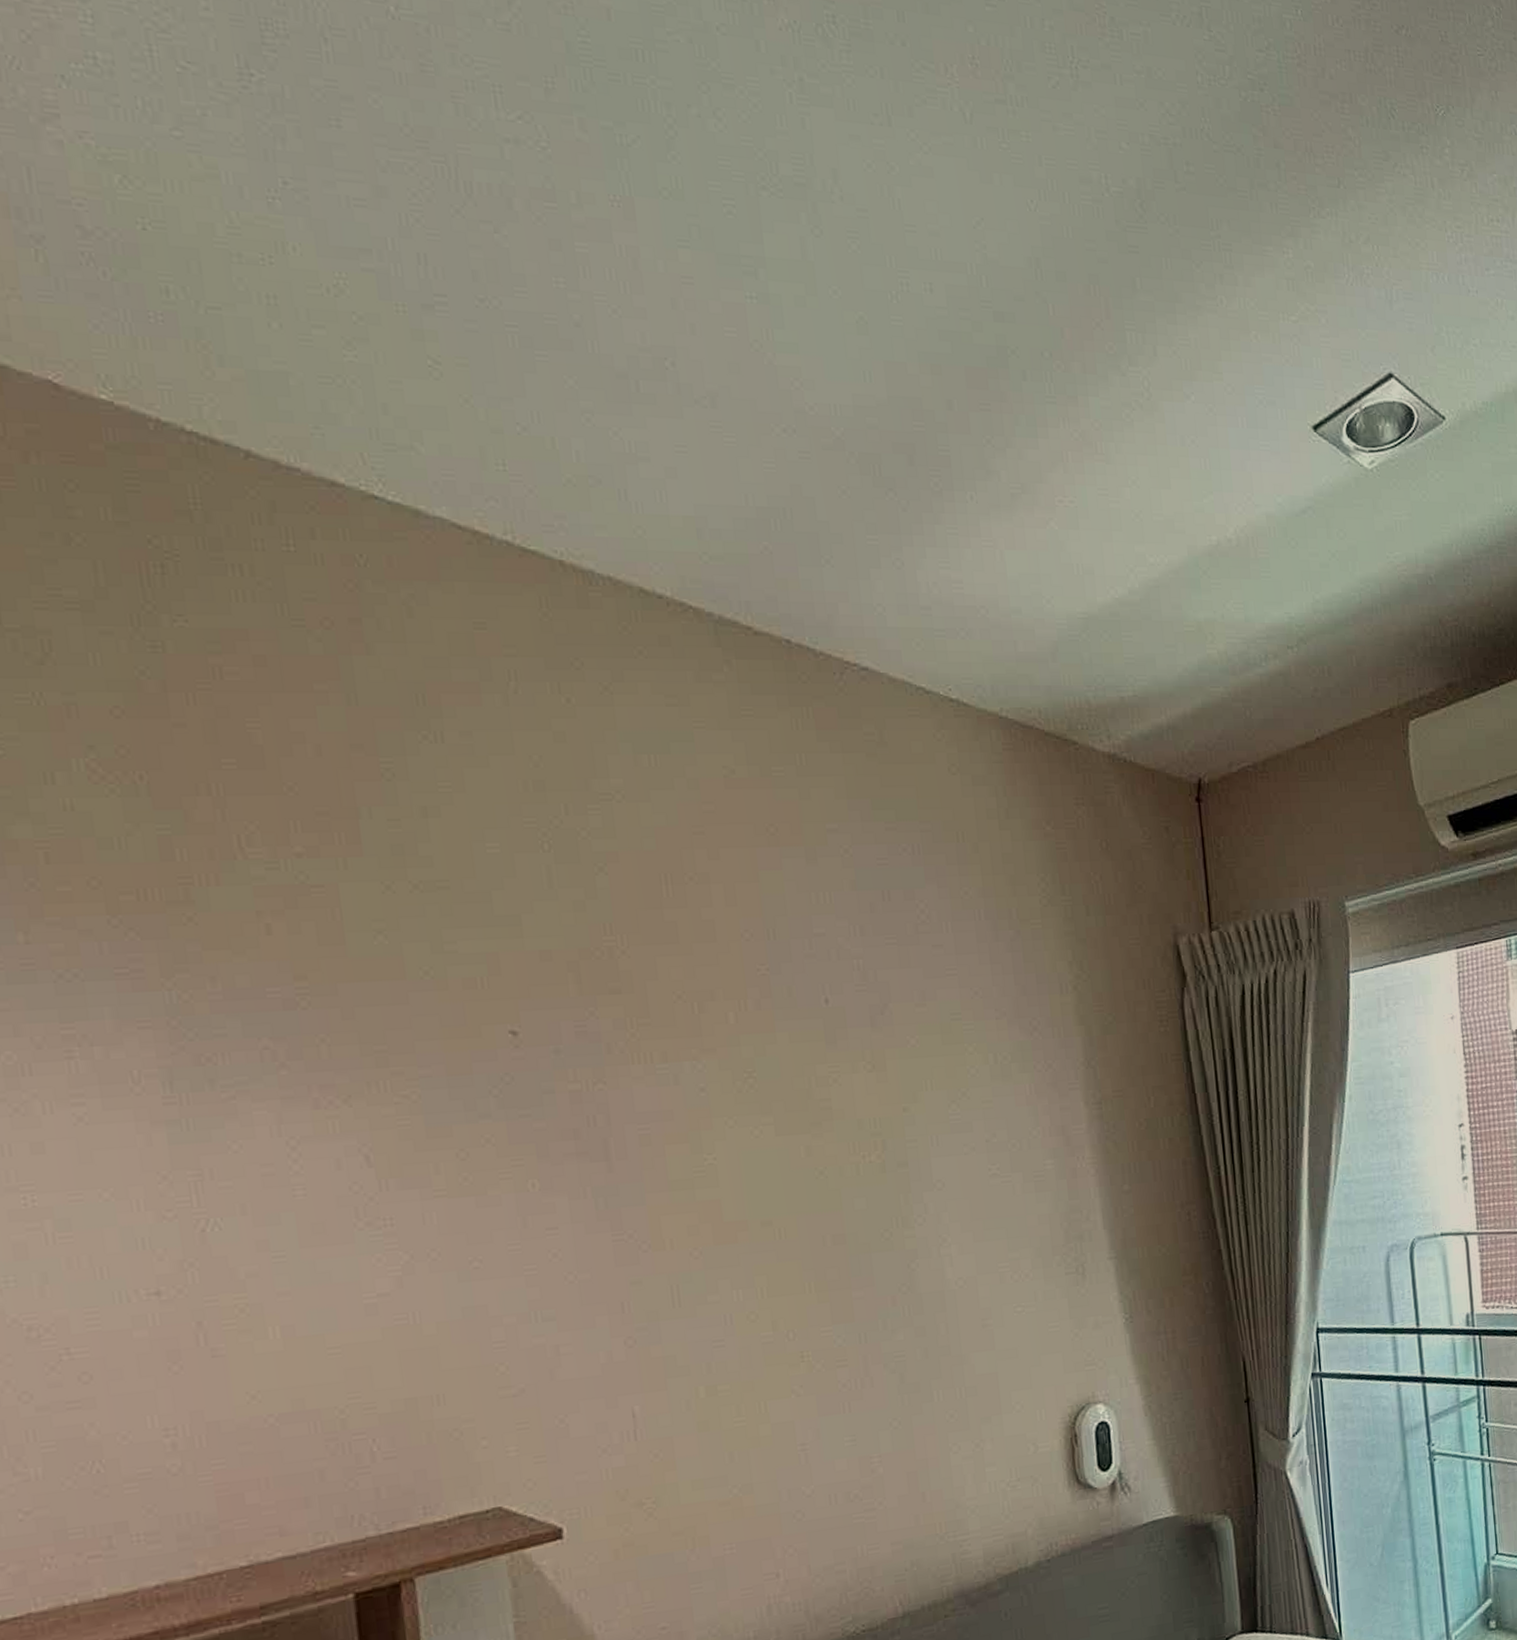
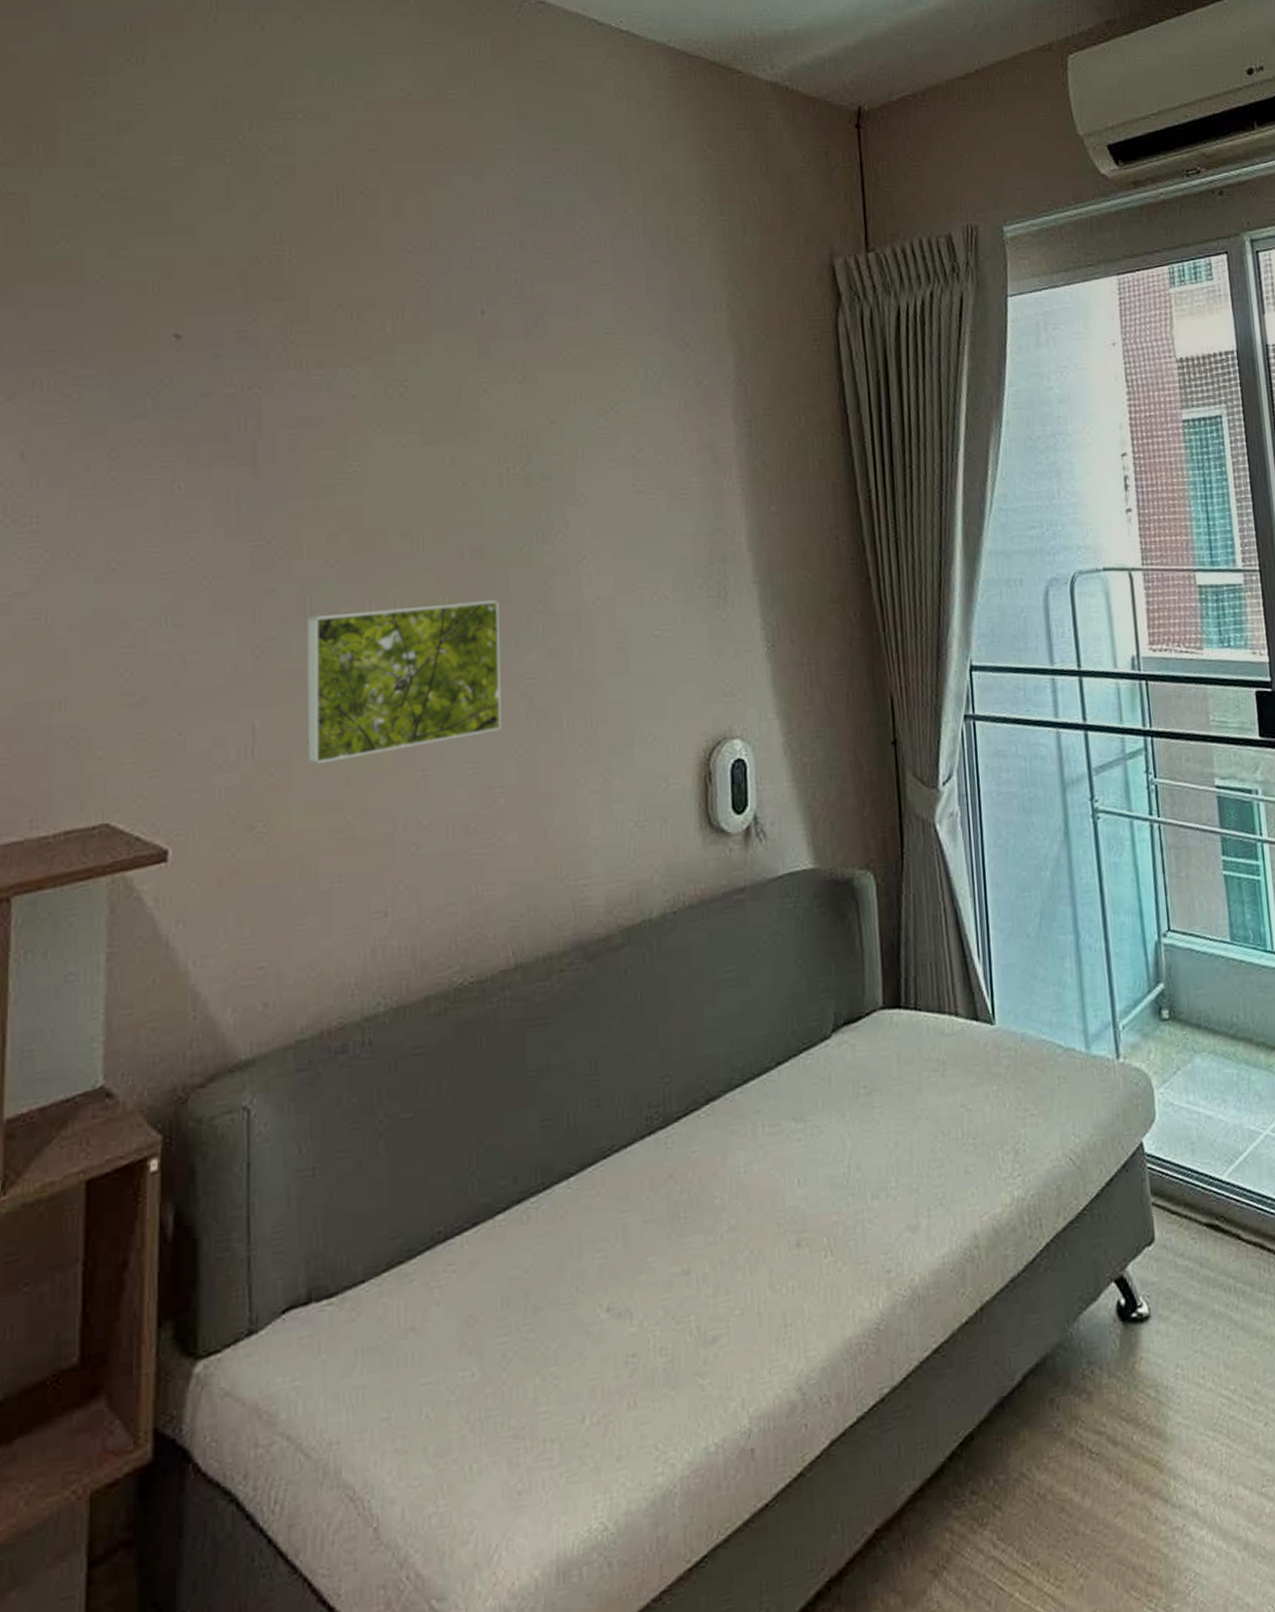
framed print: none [675,1284,876,1445] -> present [306,600,502,765]

